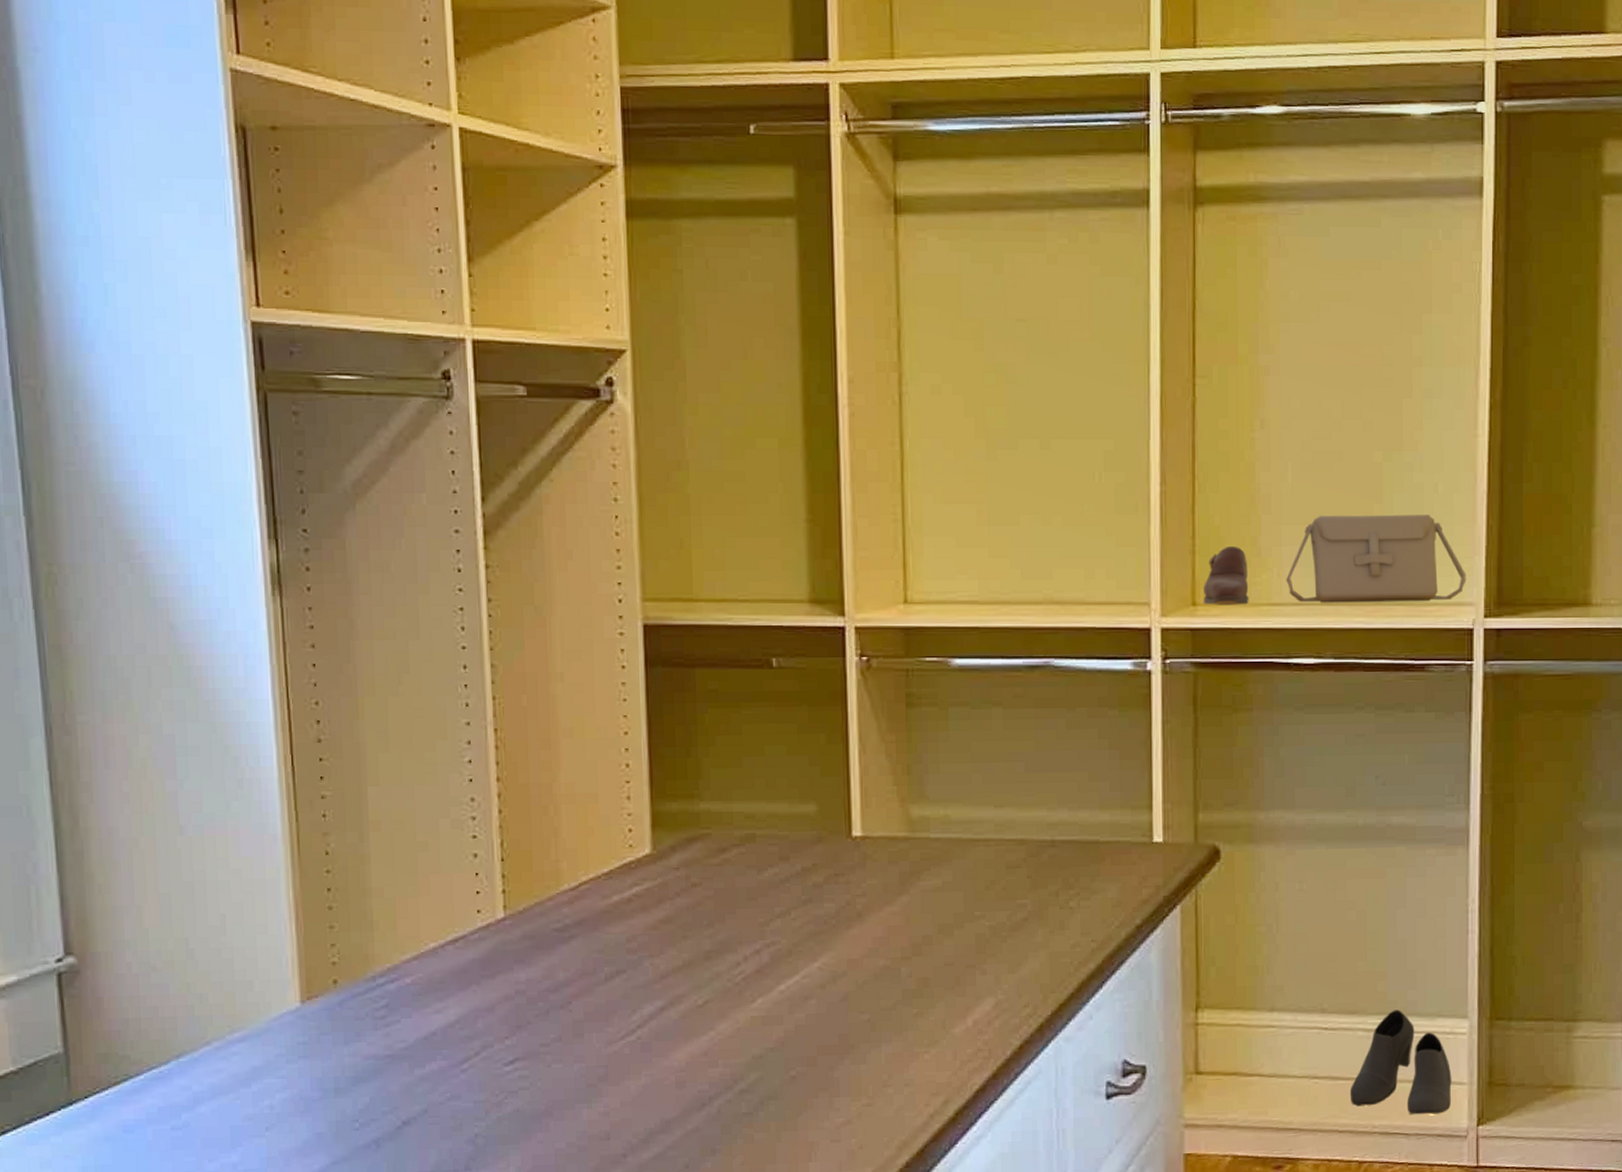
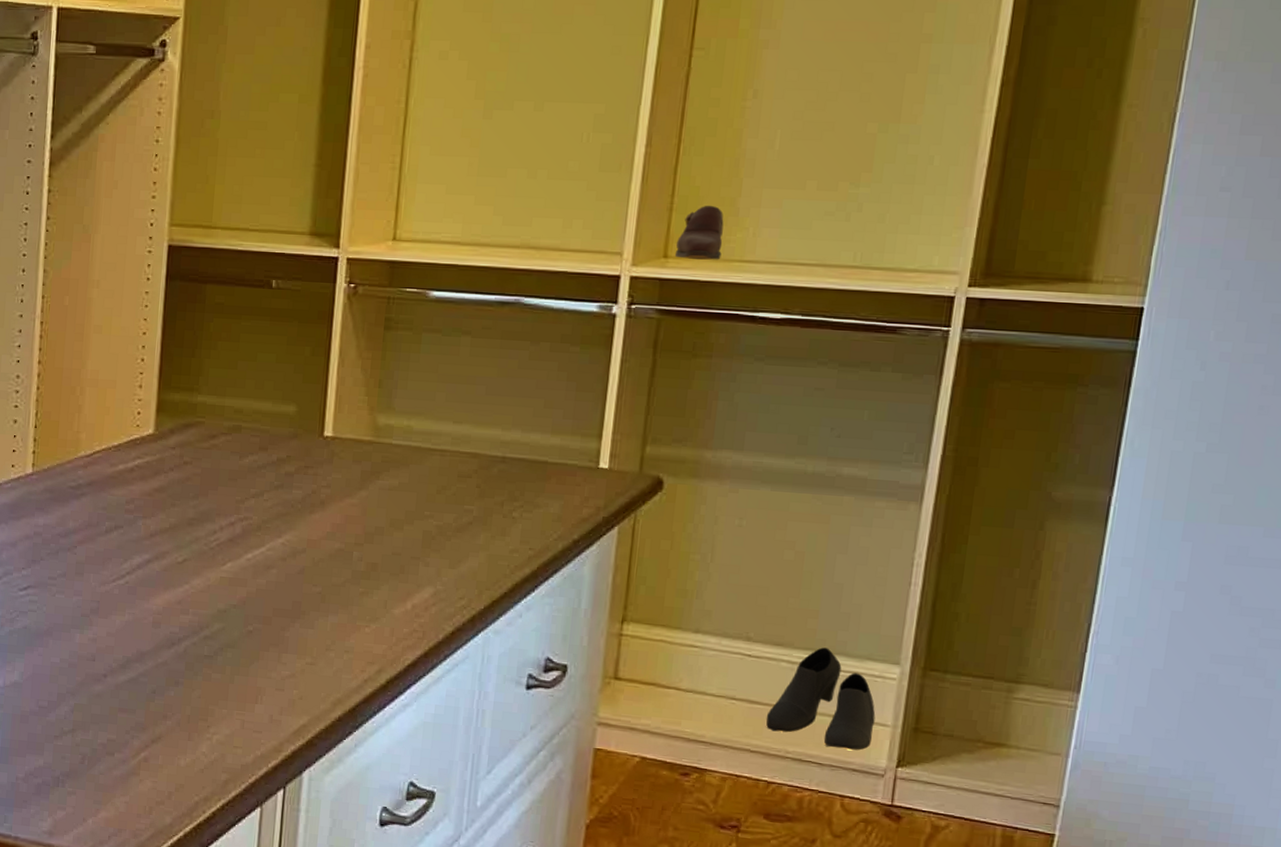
shoulder bag: present [1286,514,1466,603] -> none [761,180,954,268]

